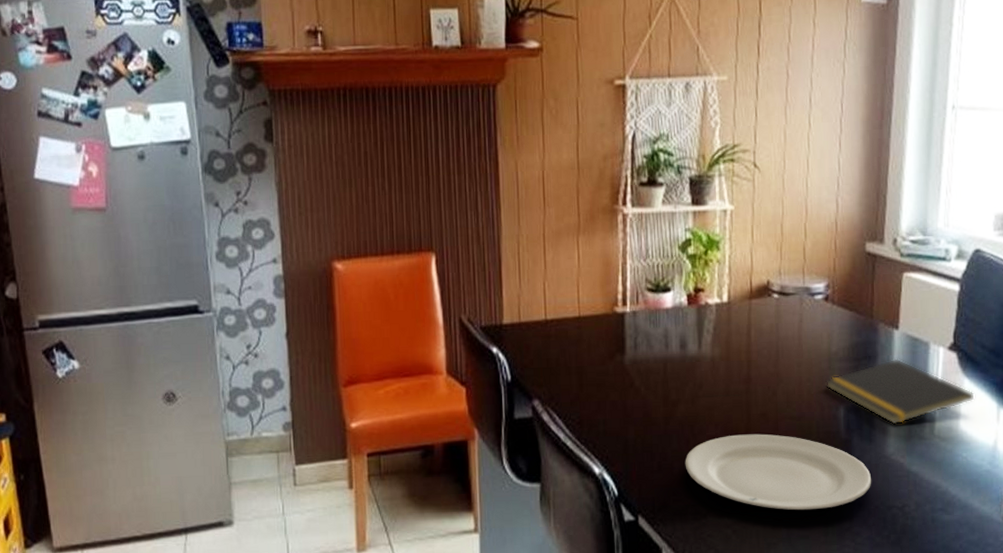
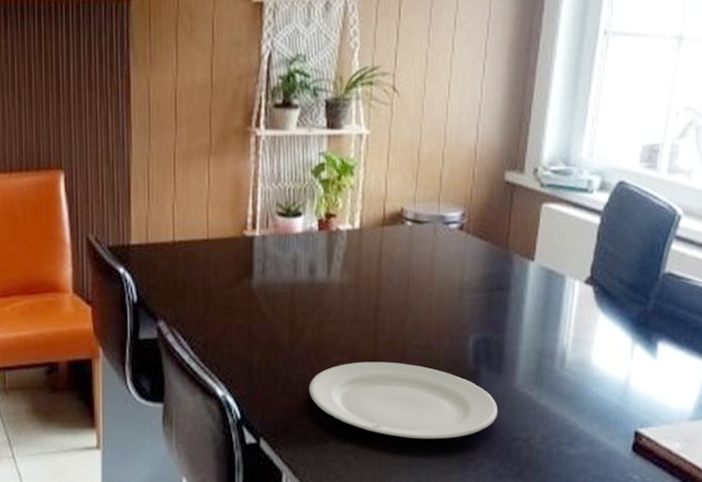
notepad: present [826,358,976,425] -> none [456,291,610,357]

